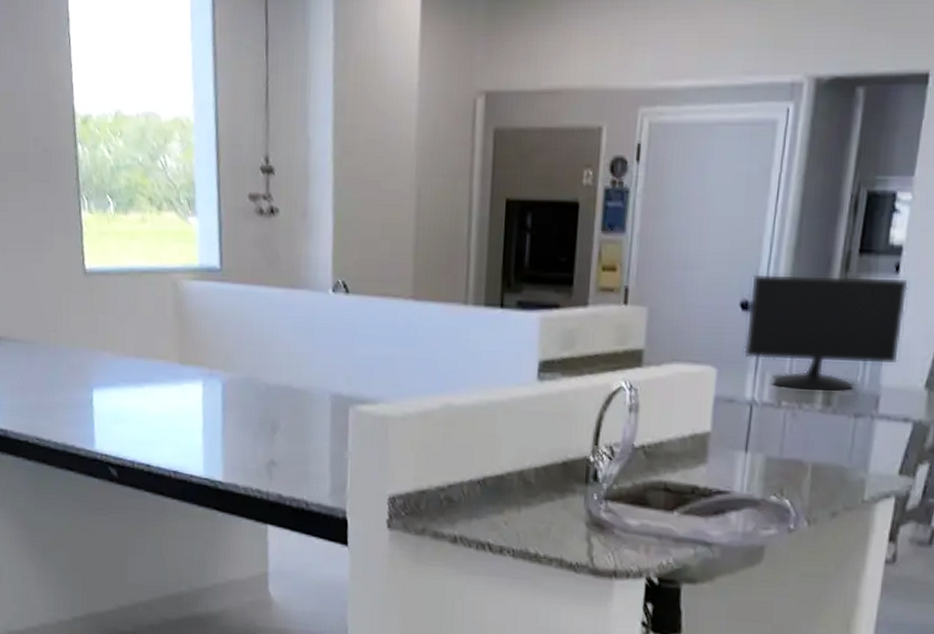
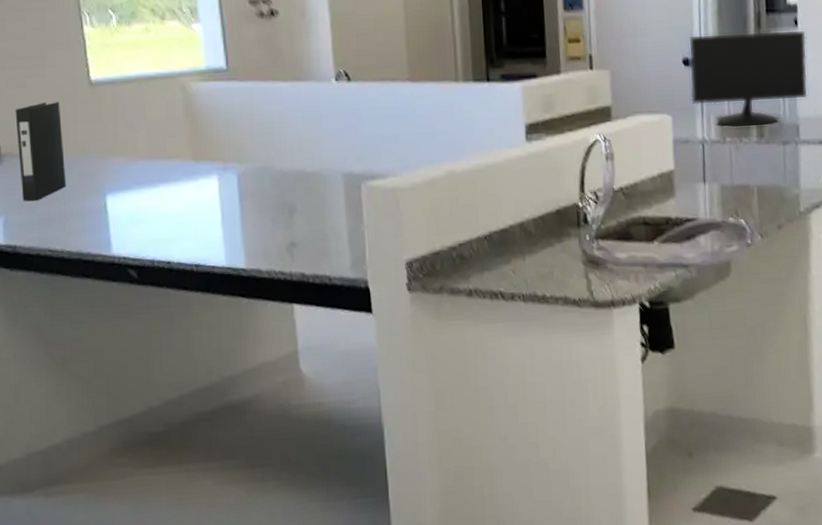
binder: none [12,288,57,387] -> present [15,102,66,201]

